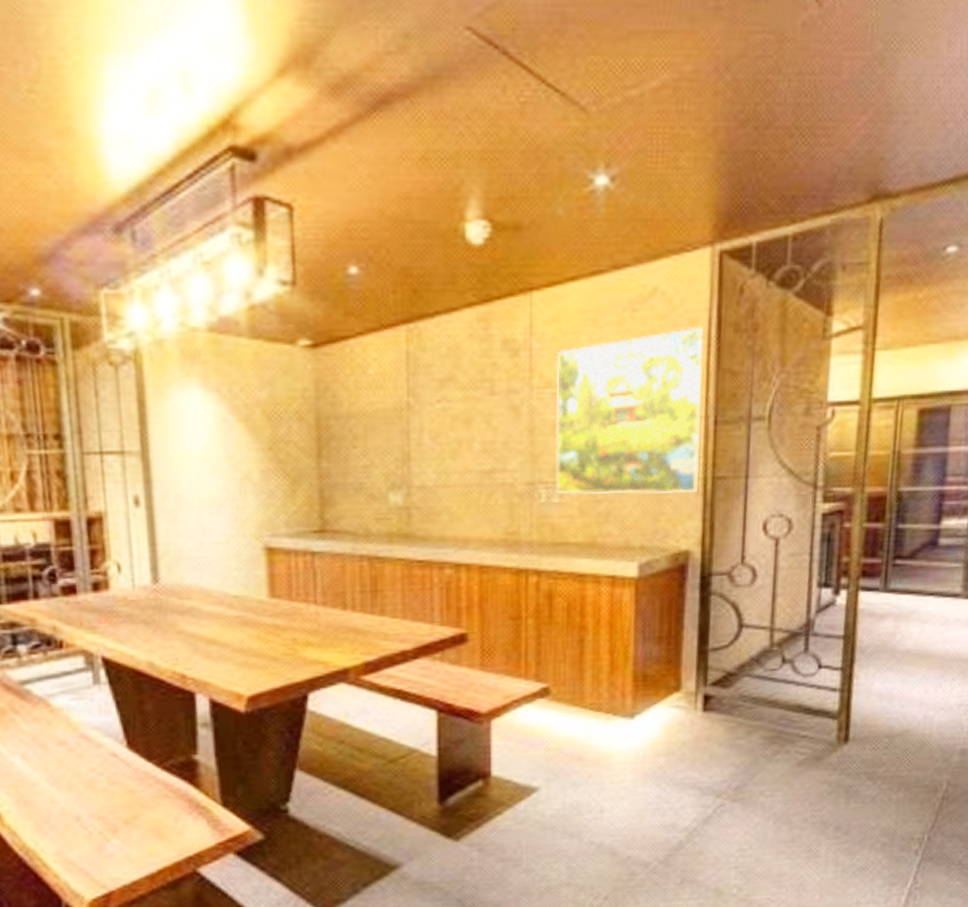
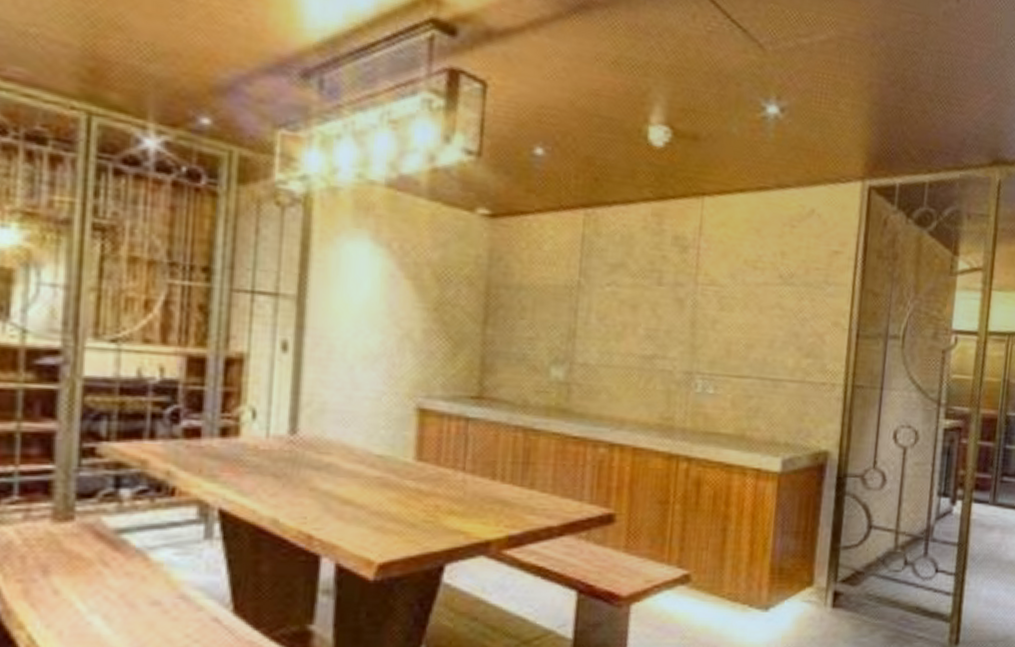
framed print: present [556,326,704,495] -> none [711,248,852,398]

